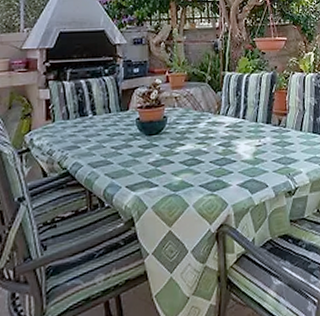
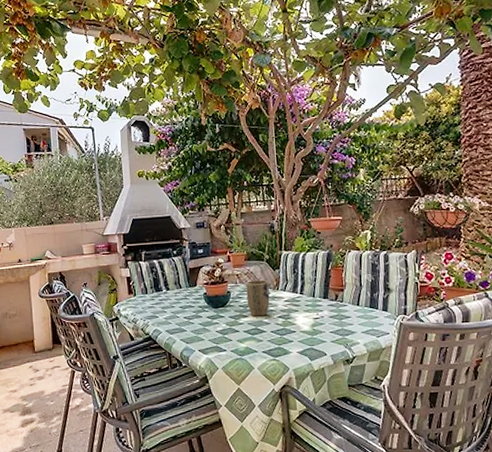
plant pot: none [184,103,210,145] -> present [246,280,270,317]

